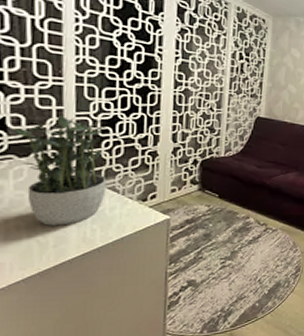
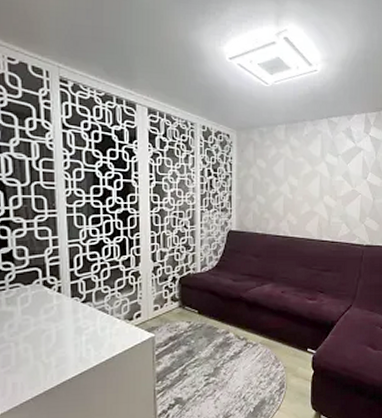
potted plant: present [12,114,107,226] -> none [19,243,97,347]

